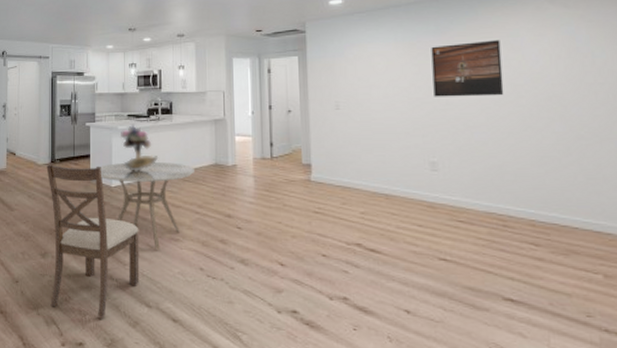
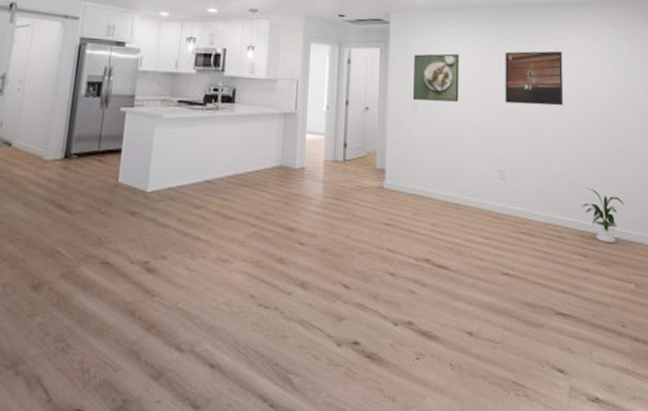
chair: present [46,164,140,319] -> none [37,159,178,373]
dining table: present [100,162,194,250] -> none [133,161,255,274]
bouquet: present [121,124,159,171] -> none [166,112,213,172]
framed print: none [333,54,383,100] -> present [413,53,459,102]
house plant: none [529,177,588,234] -> present [580,187,625,244]

